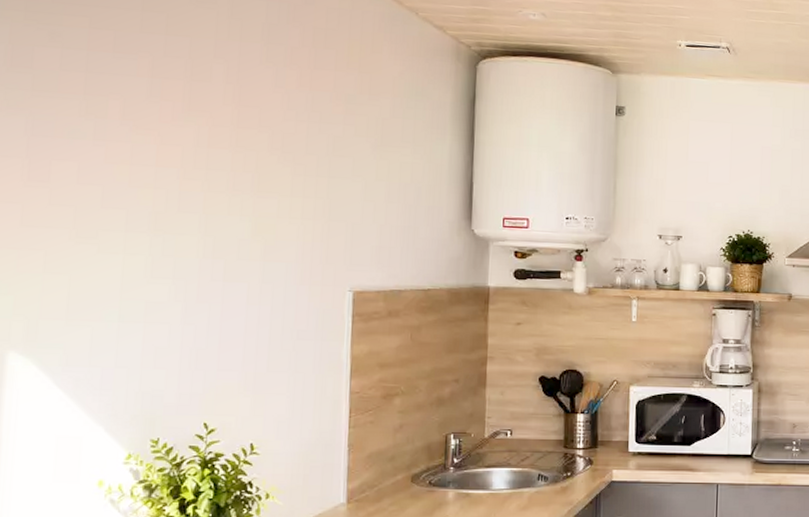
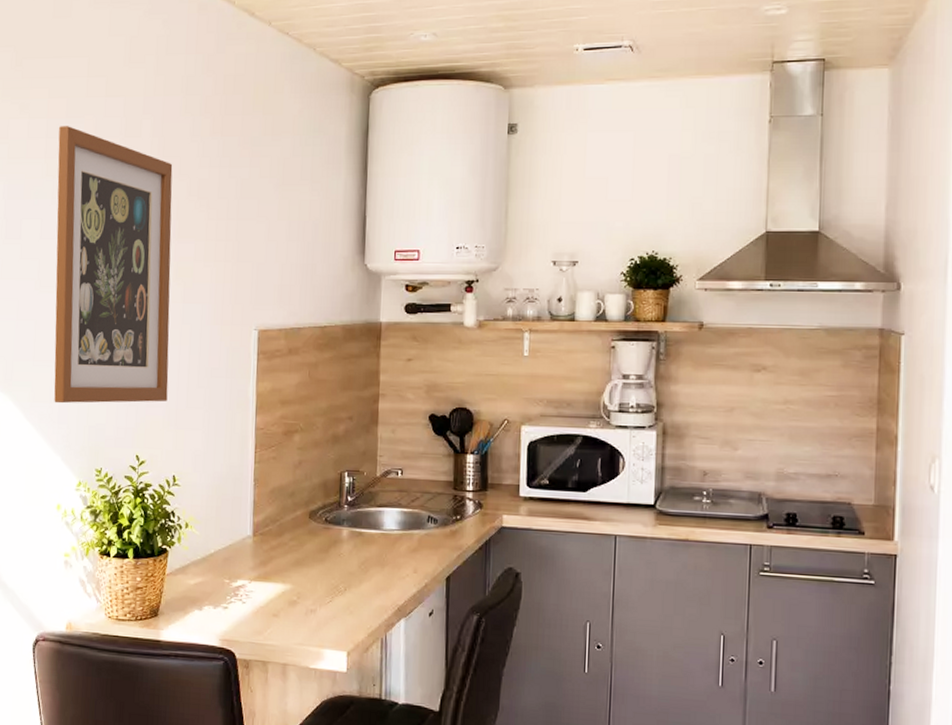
wall art: none [95,61,251,368] -> present [54,126,173,404]

